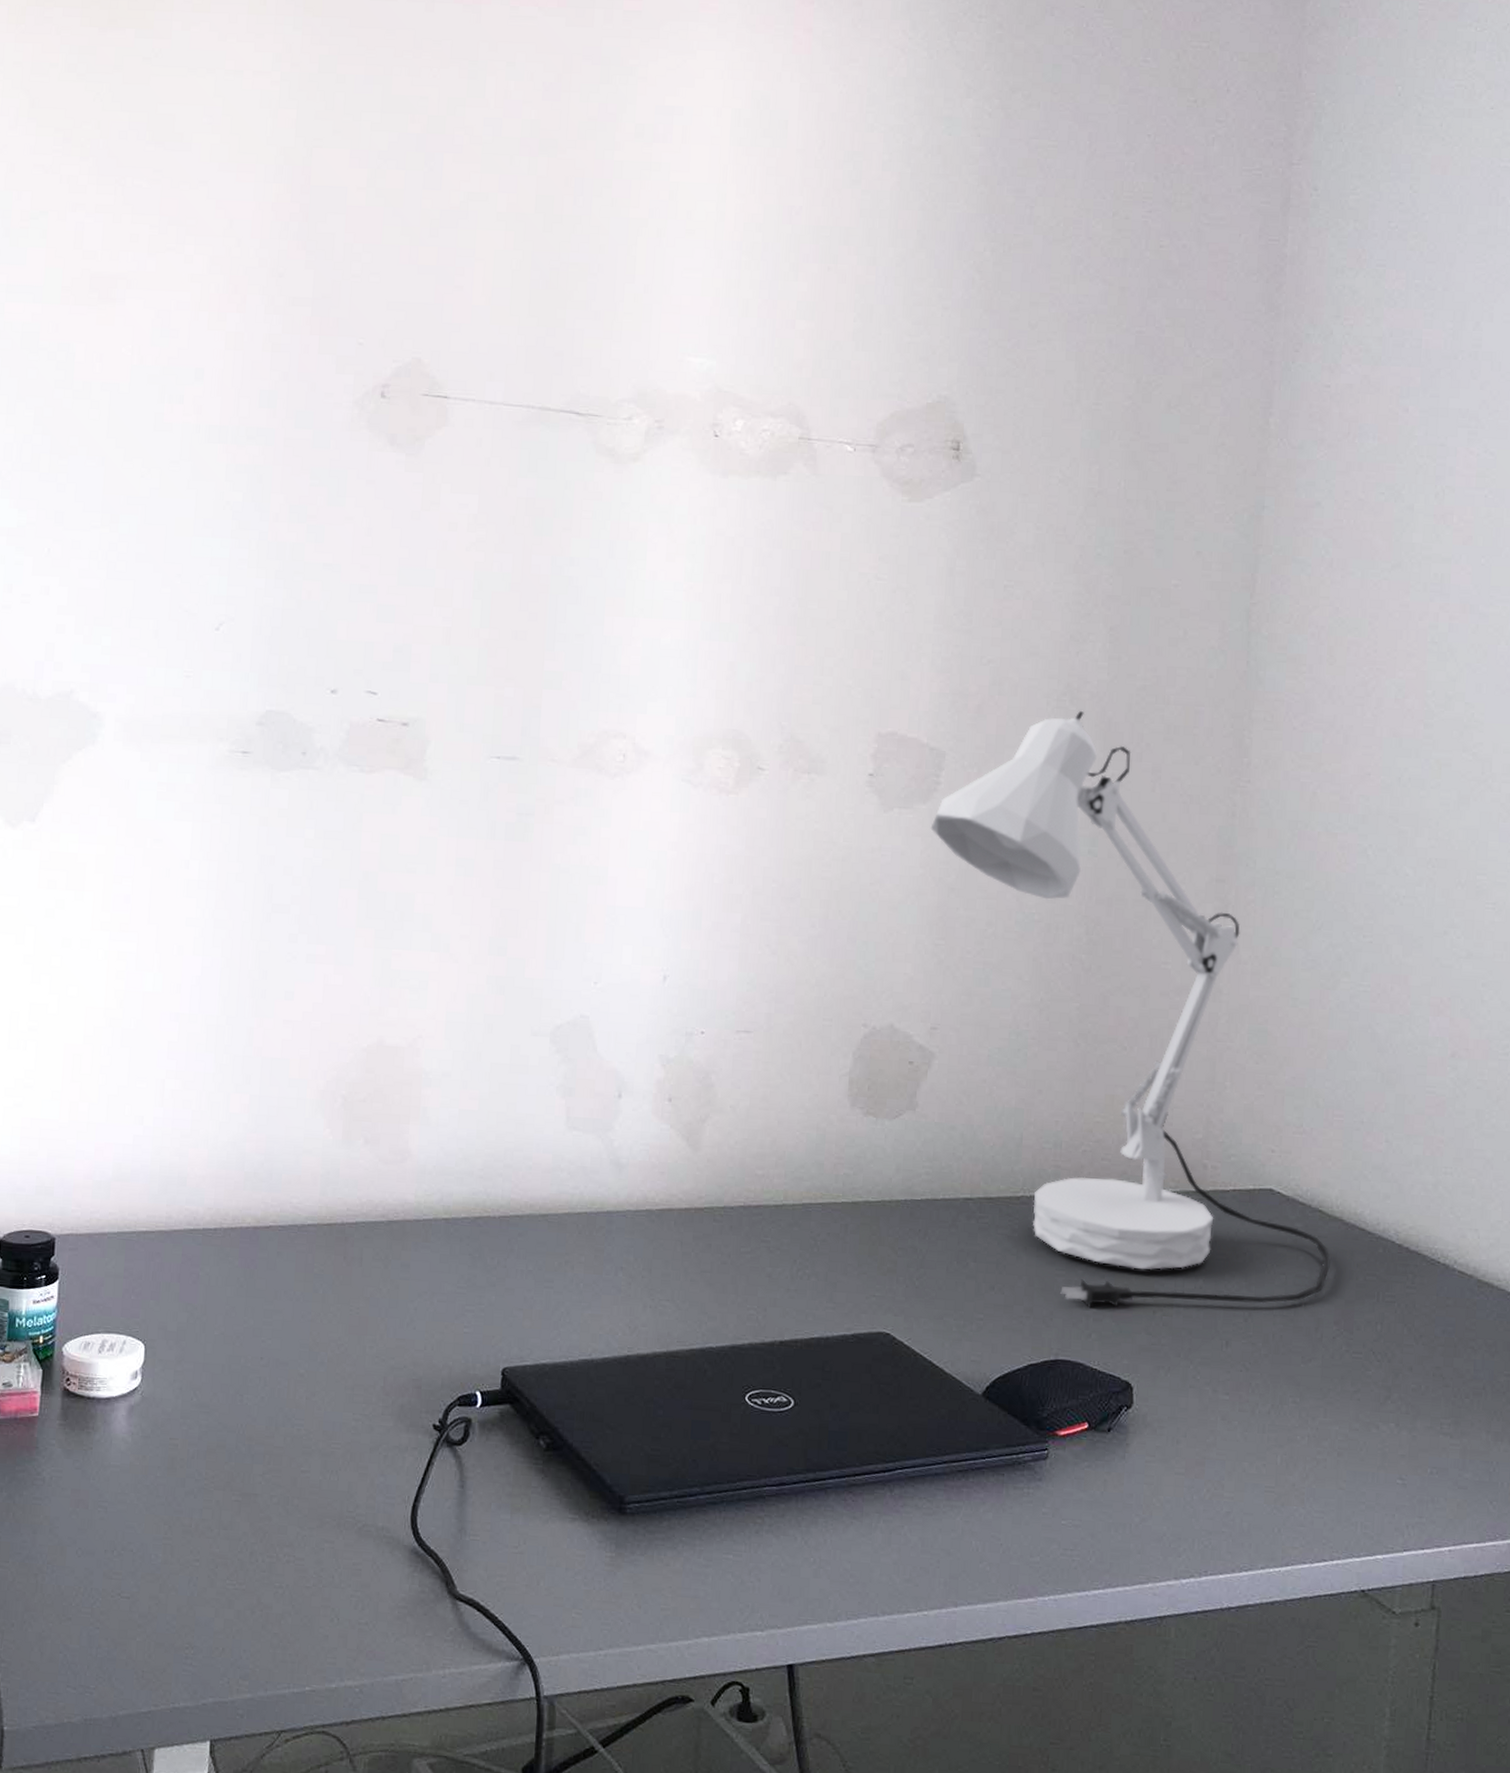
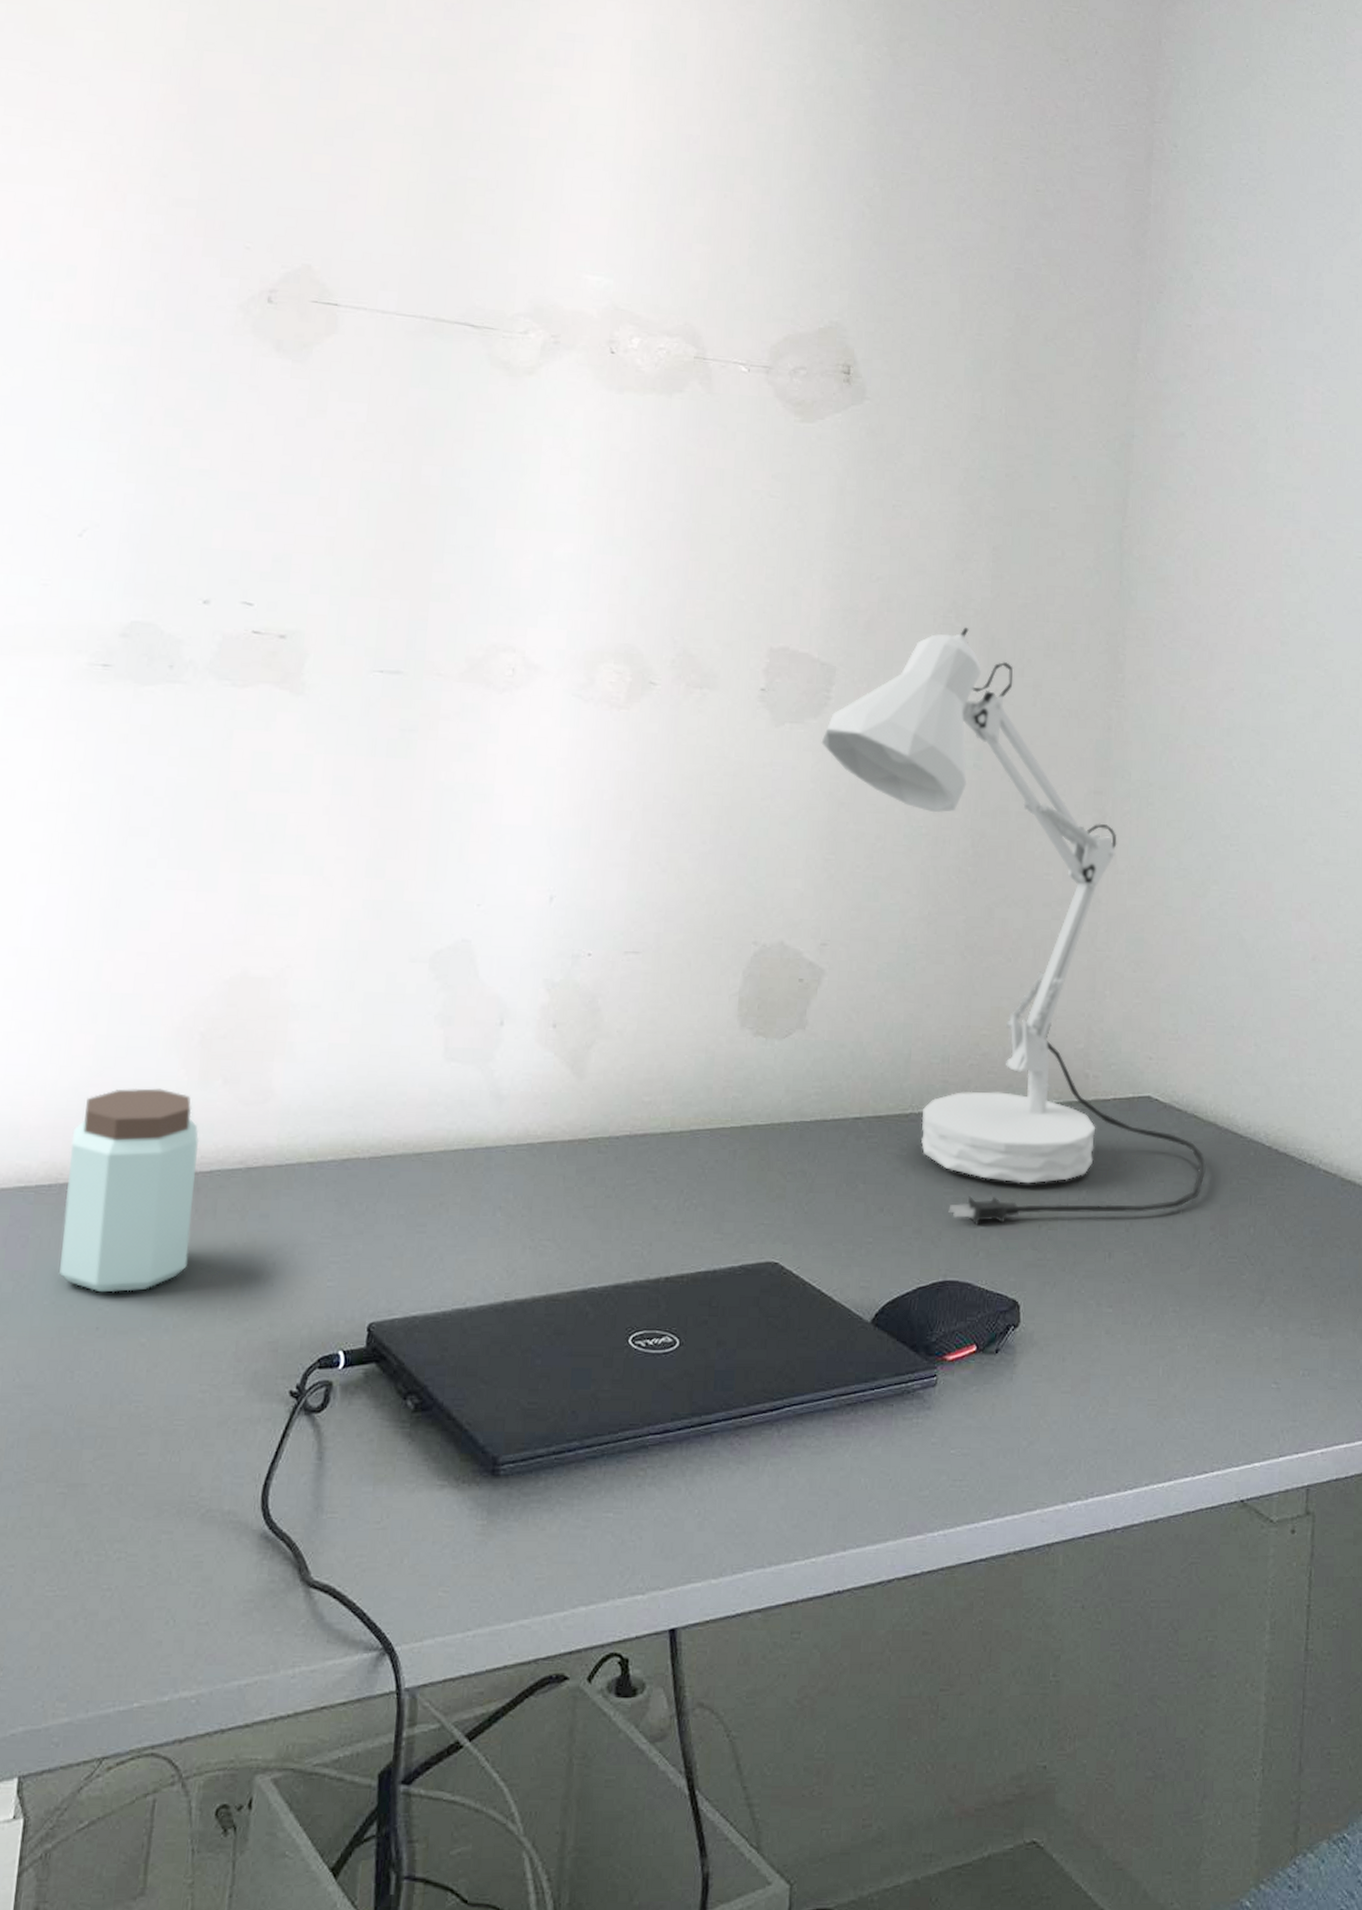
peanut butter: none [226,1145,345,1328] -> present [58,1088,200,1293]

